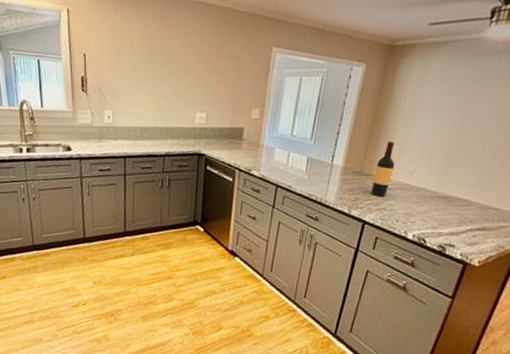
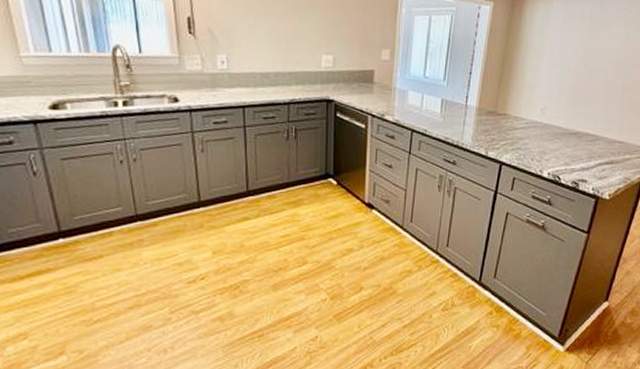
wine bottle: present [371,142,395,198] -> none [506,80,527,137]

